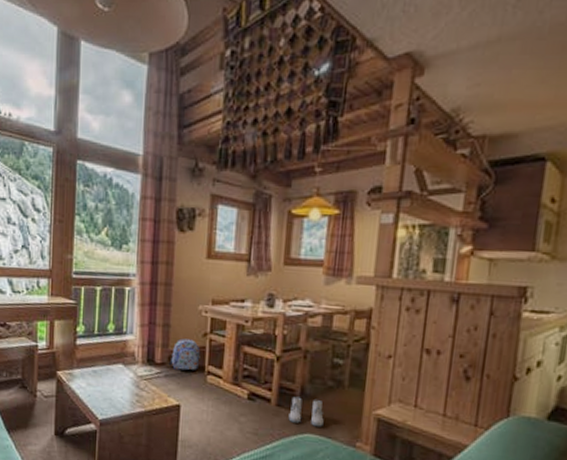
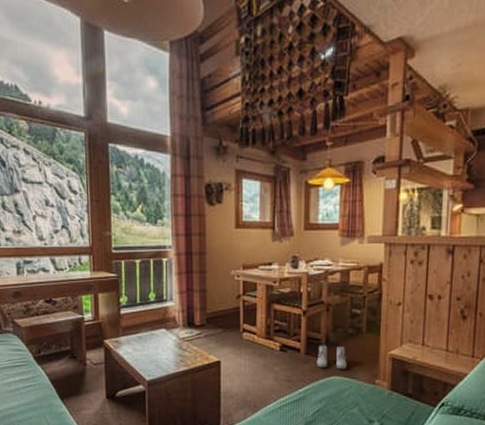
backpack: present [168,338,201,371] -> none [207,301,235,330]

